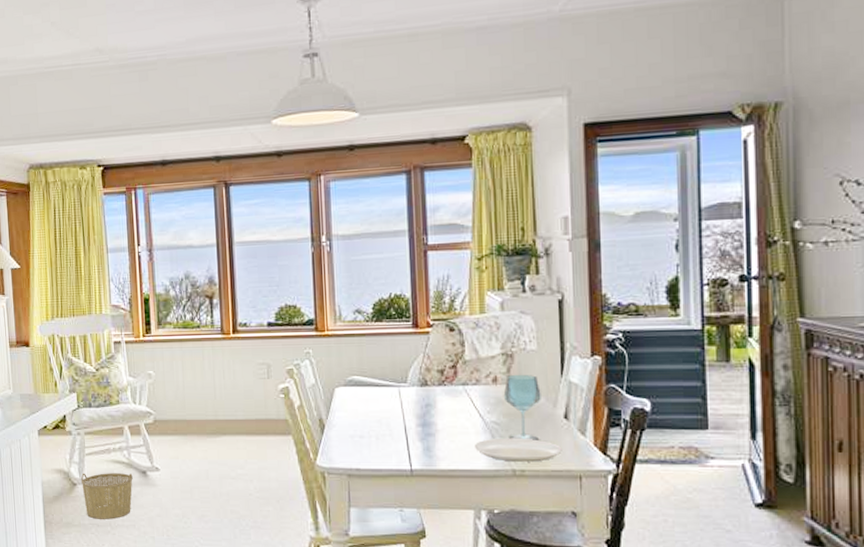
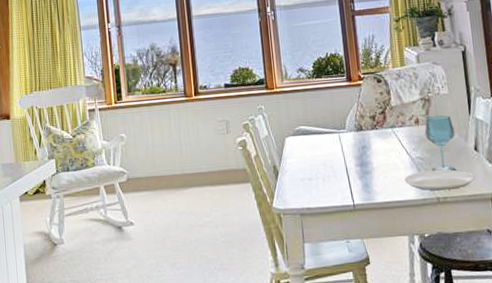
basket: present [81,473,133,520] -> none [61,229,110,276]

